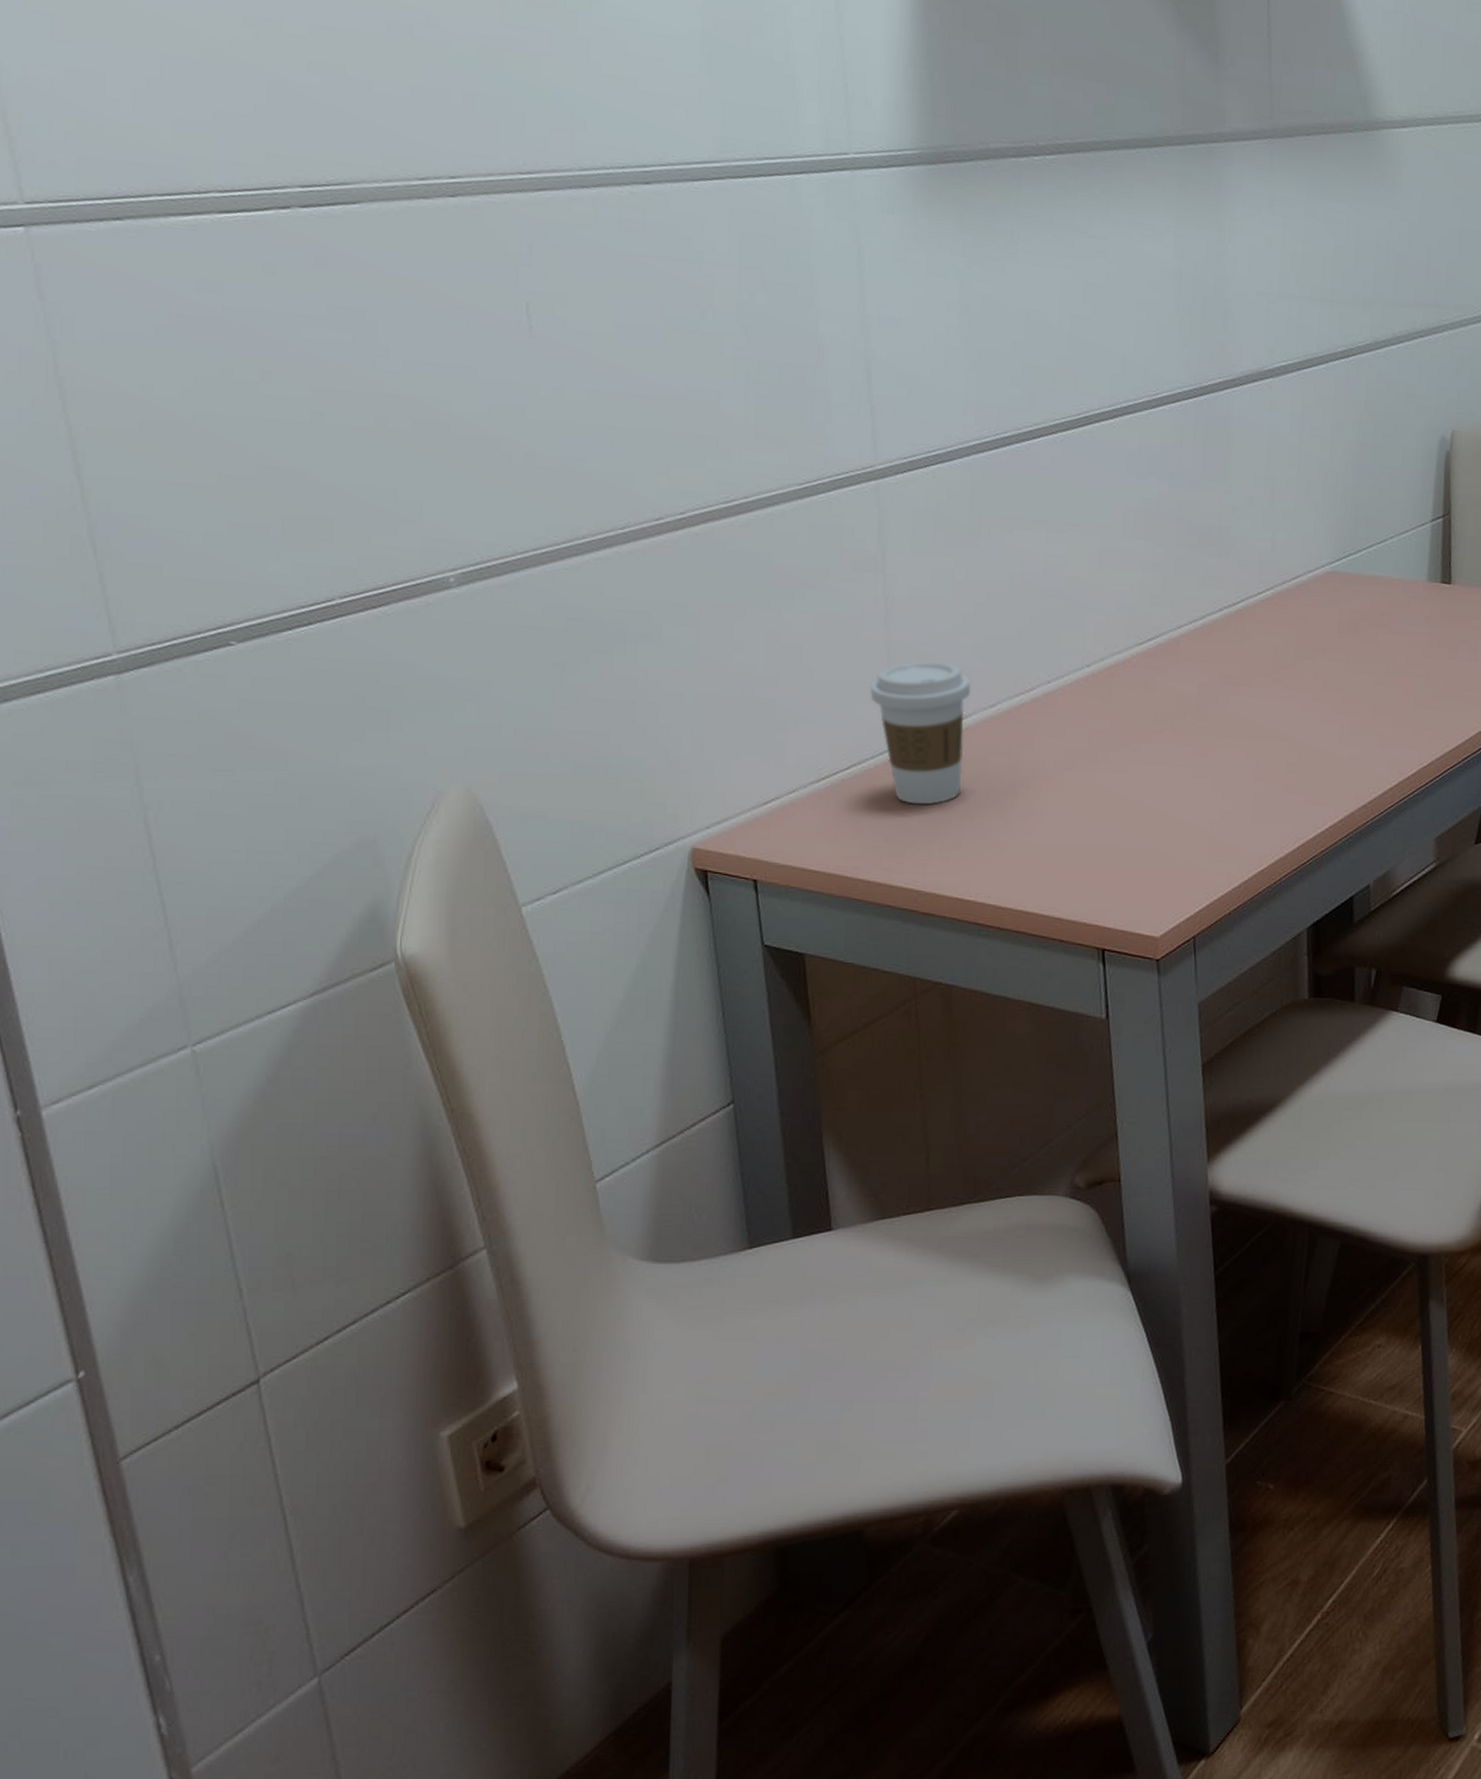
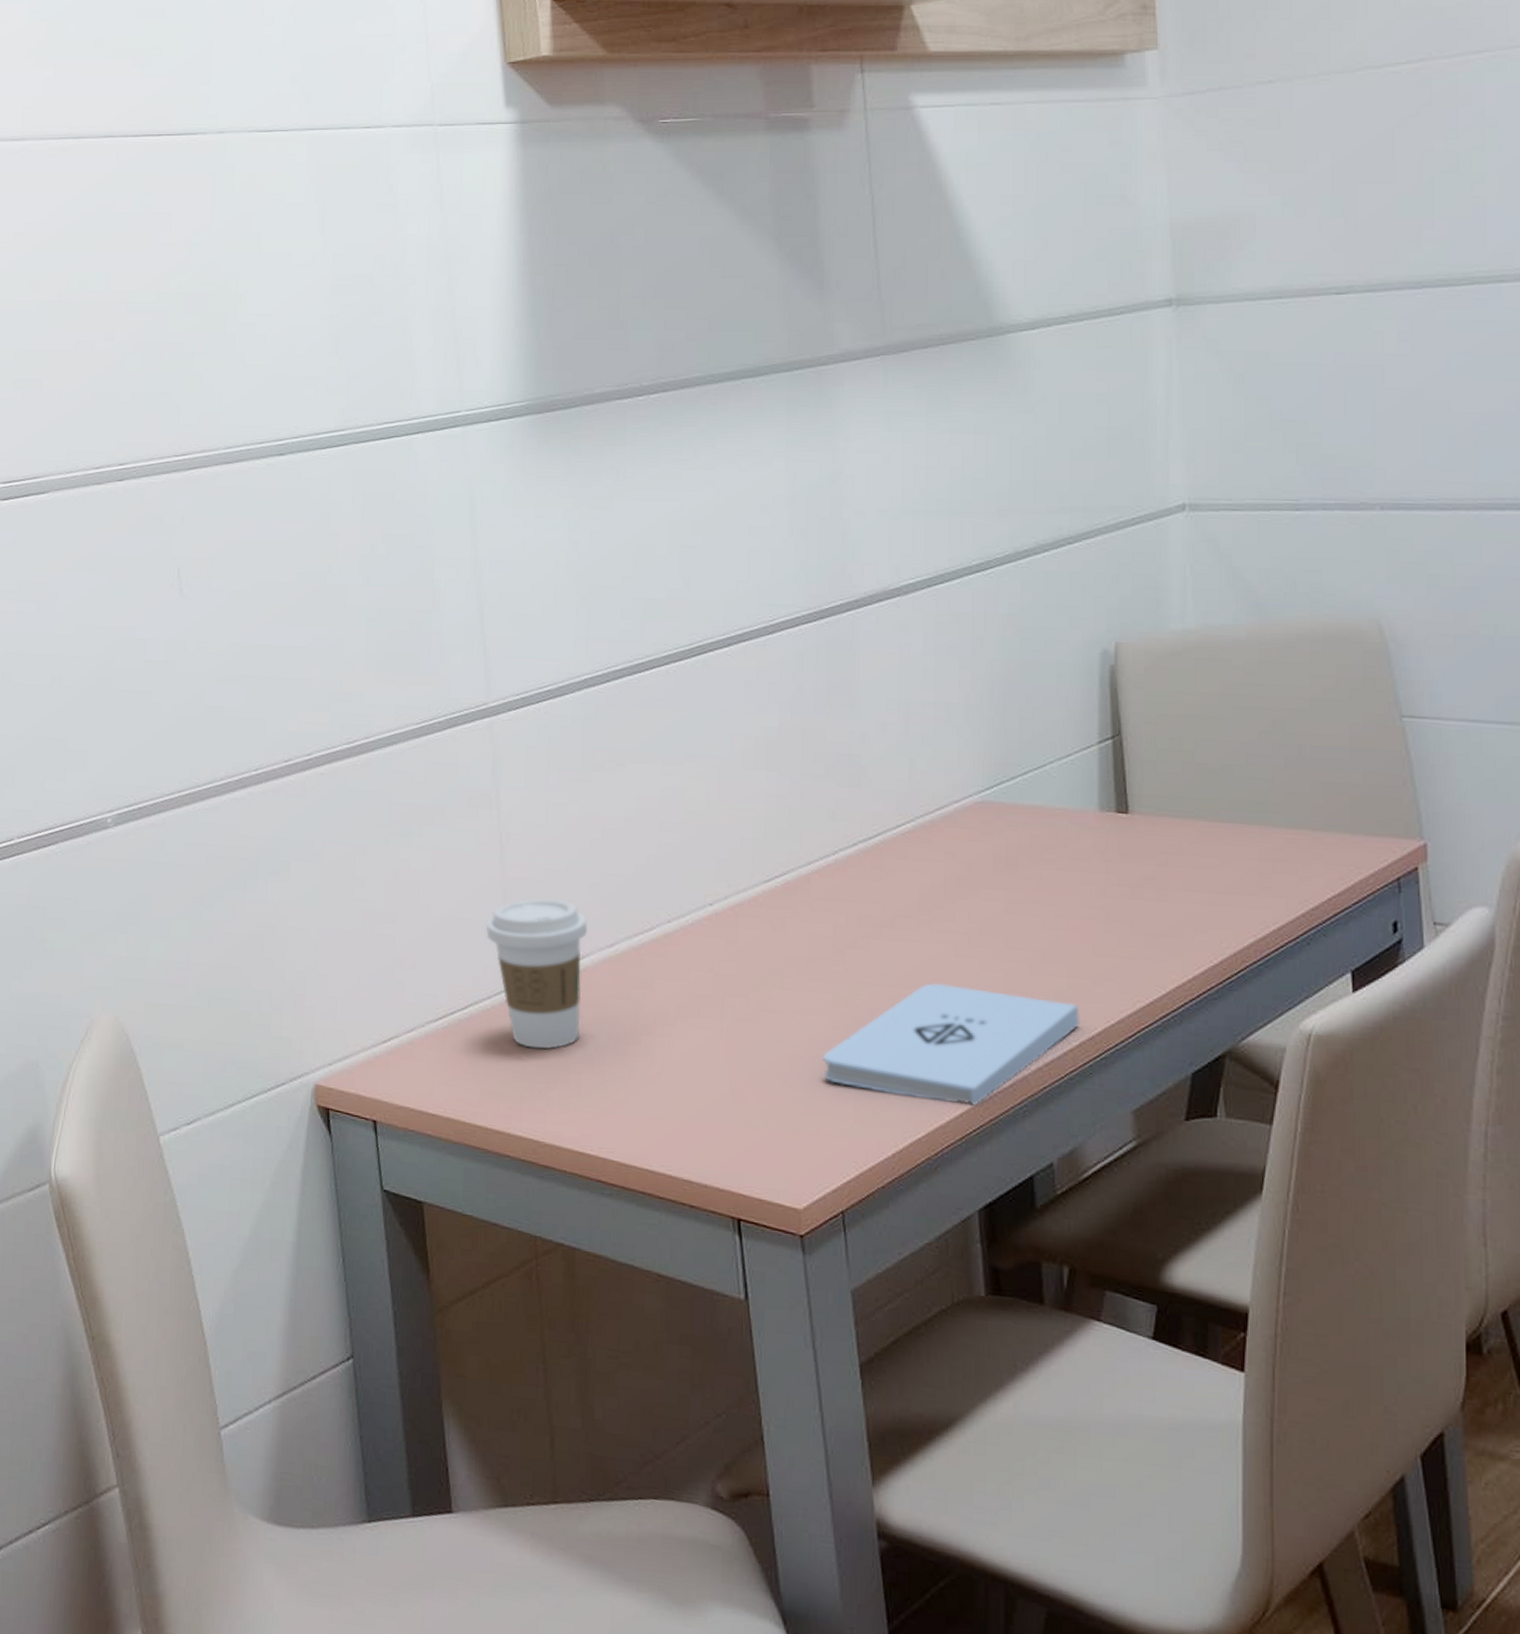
notepad: none [1182,733,1400,840] -> present [822,982,1079,1106]

